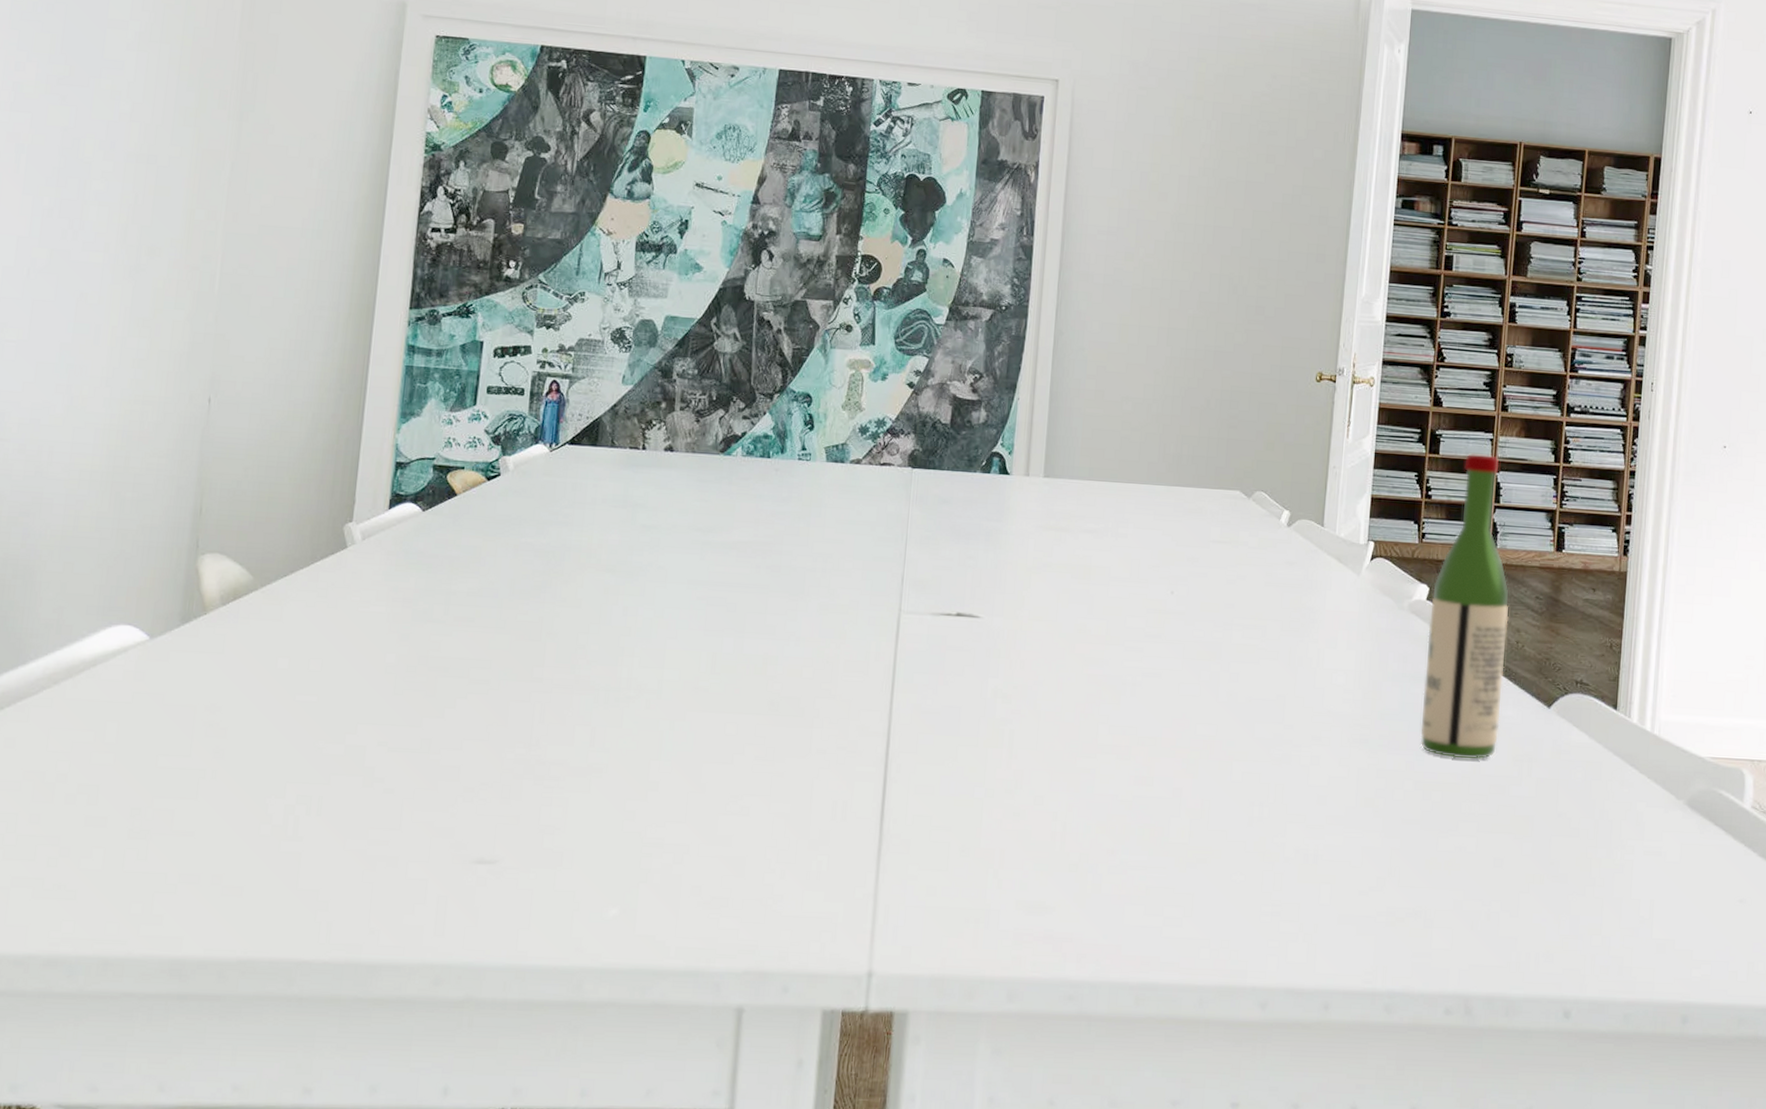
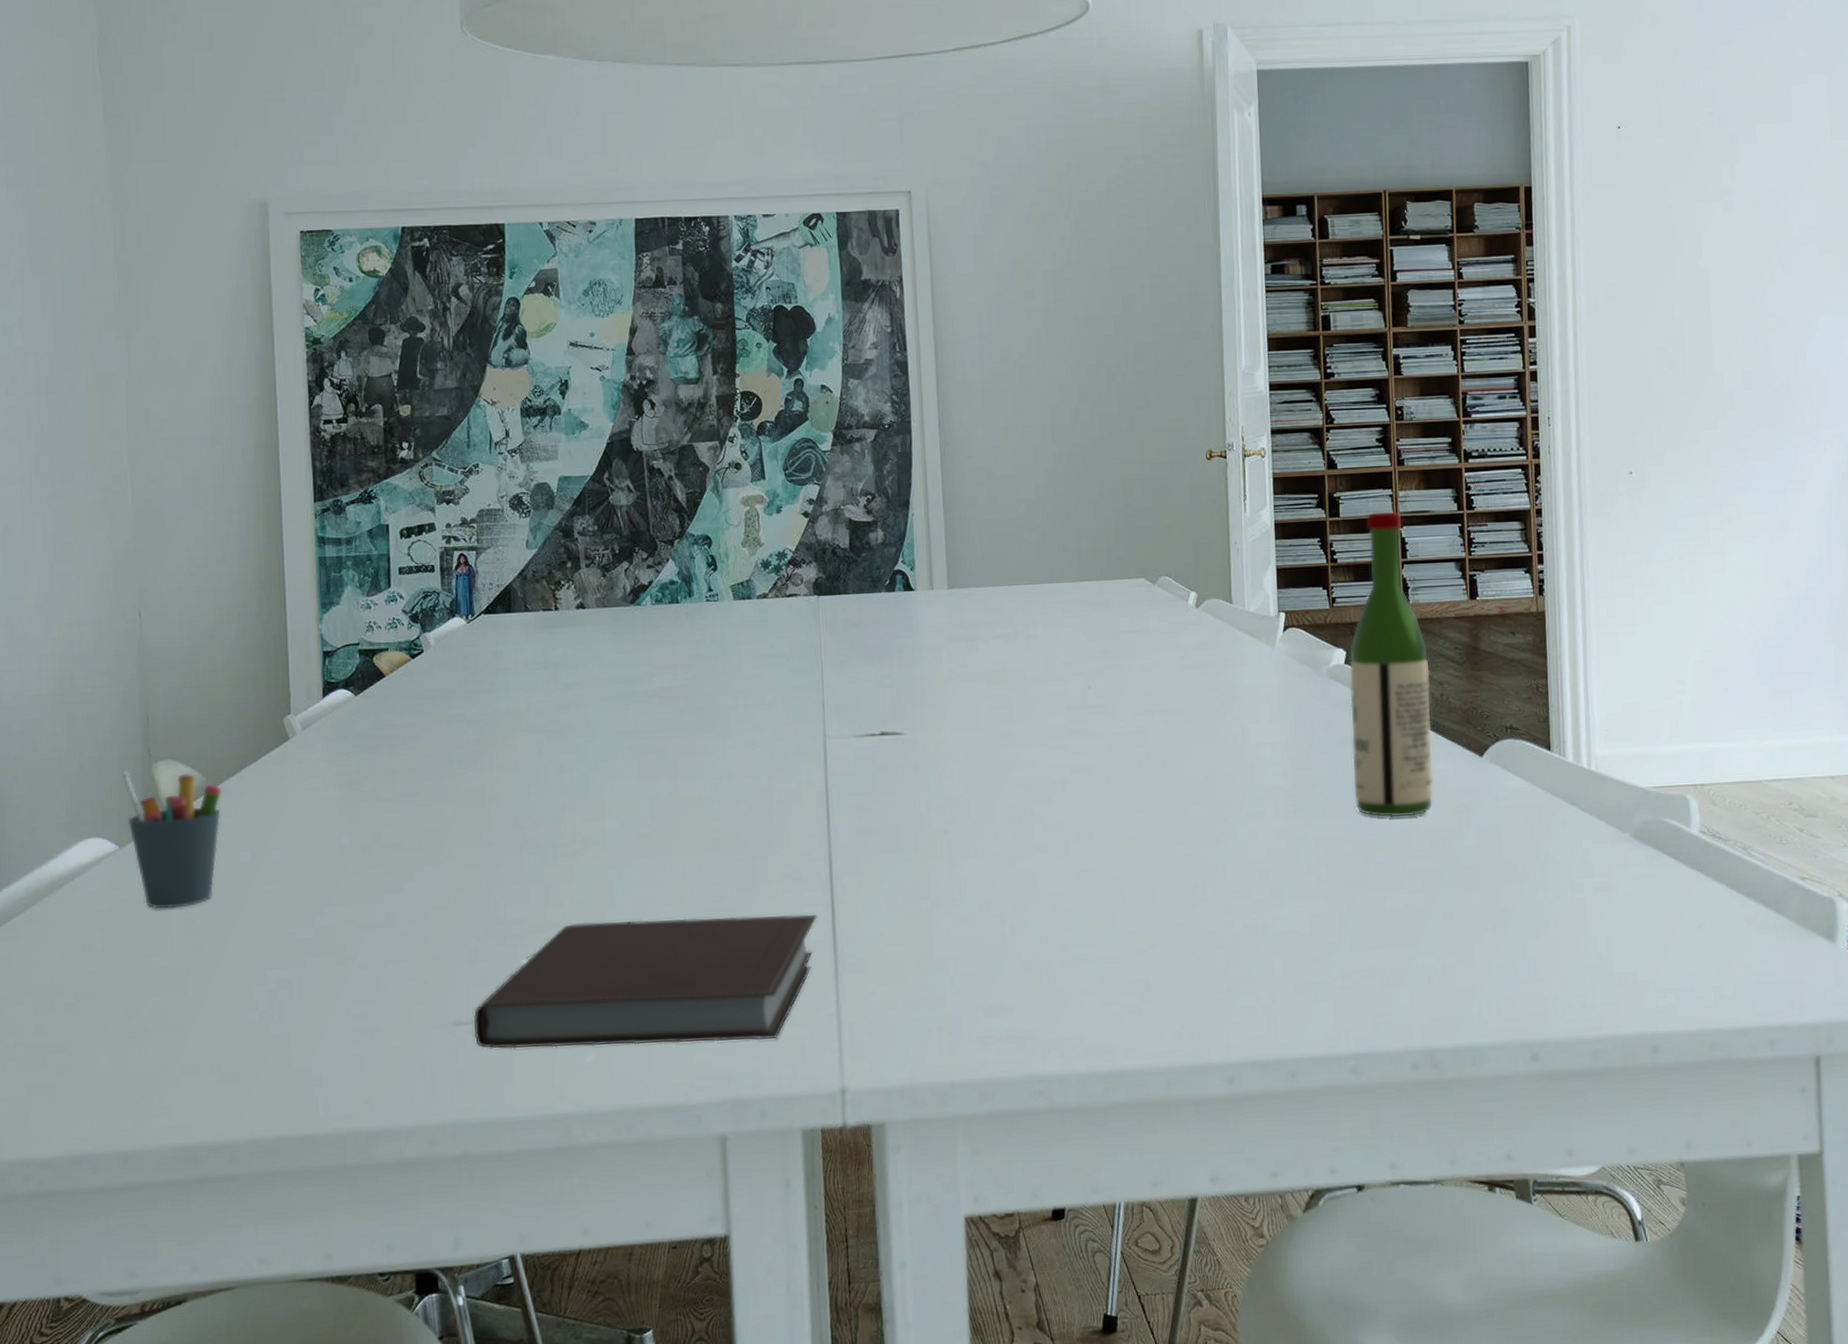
pen holder: none [163,559,269,708] -> present [121,770,223,910]
notebook: none [495,771,868,913] -> present [474,914,817,1049]

